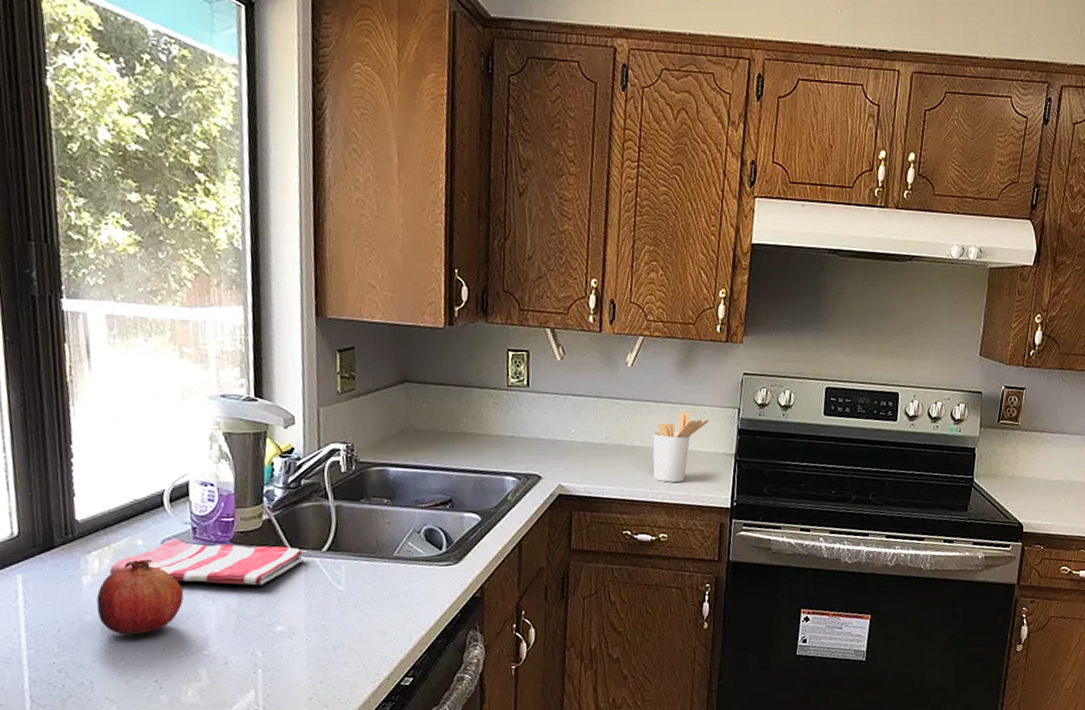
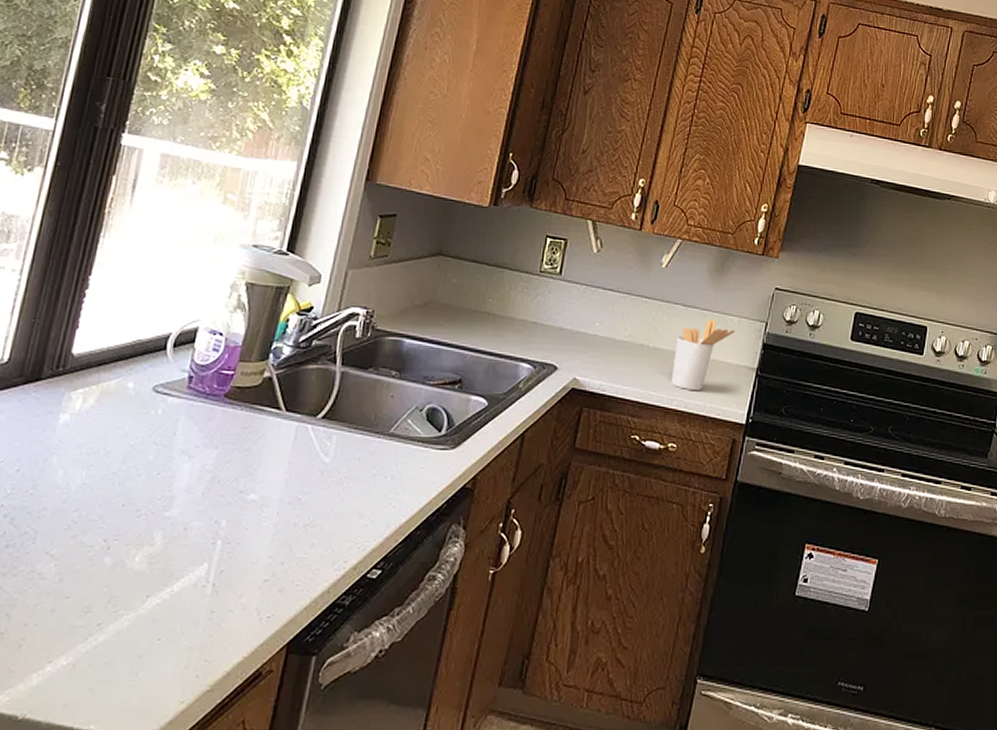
fruit: present [96,559,184,635] -> none [64,403,162,484]
dish towel: present [109,538,304,586] -> none [89,385,296,447]

